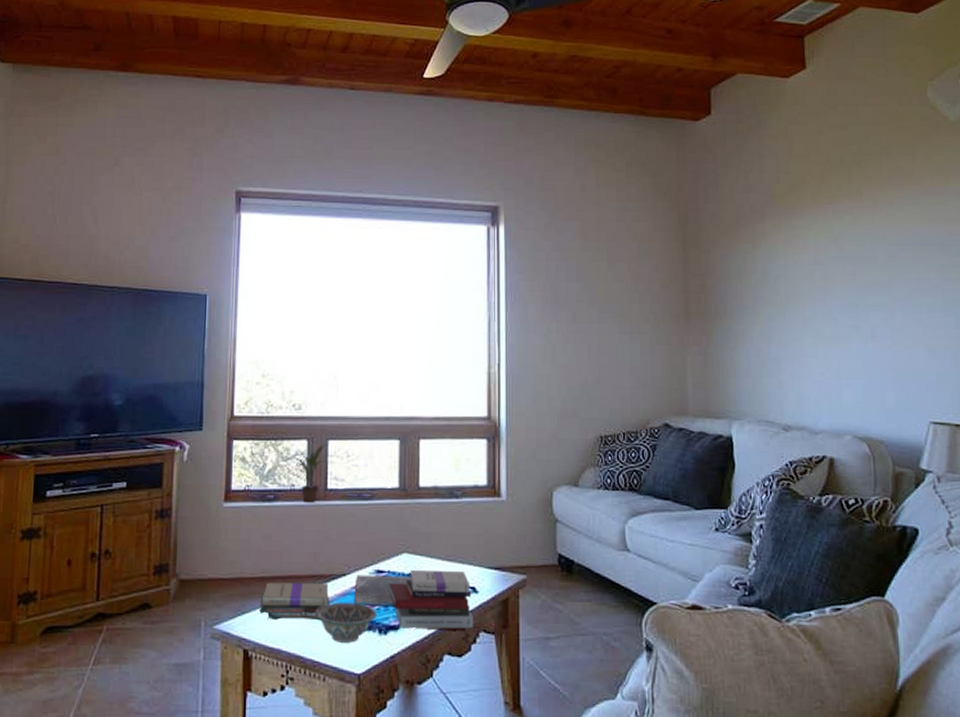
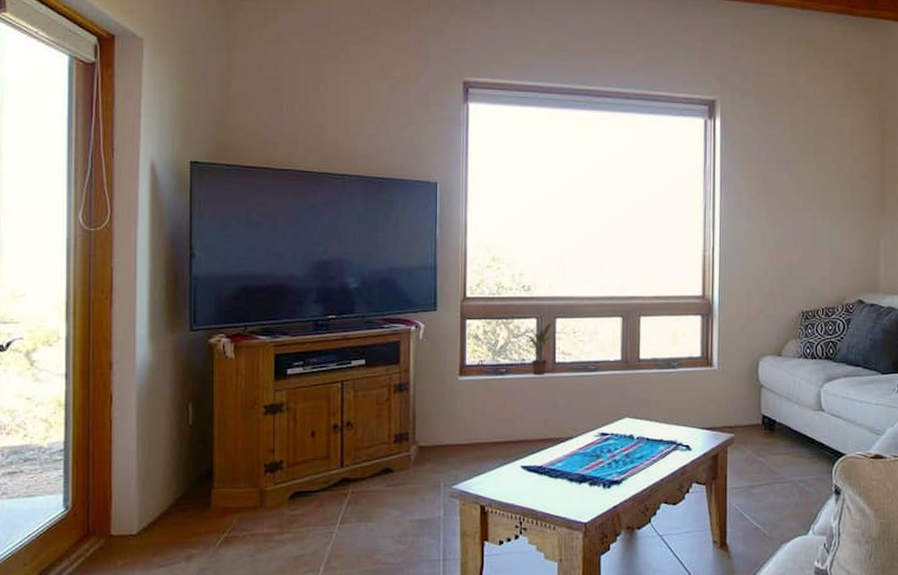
books: present [259,582,330,620] -> none [494,446,559,479]
decorative bowl: present [315,602,377,643] -> none [545,461,601,496]
magazine: present [354,575,412,606] -> none [581,437,633,464]
books: present [389,569,473,632] -> none [612,431,687,484]

